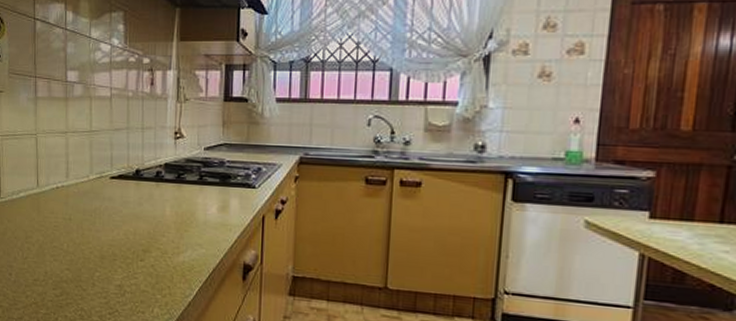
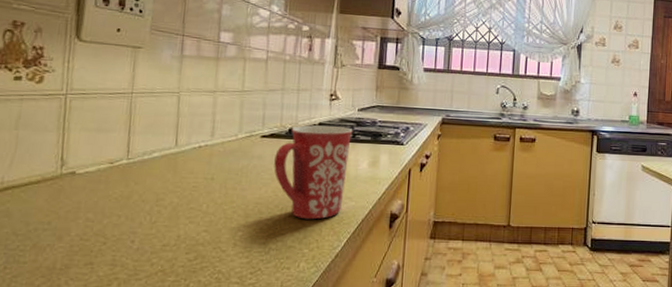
mug: none [124,166,200,265] -> present [274,125,353,220]

